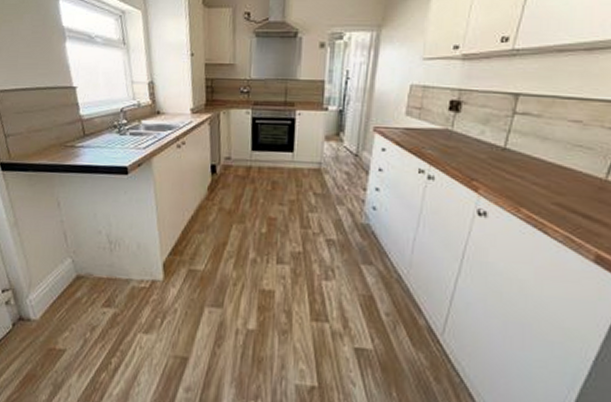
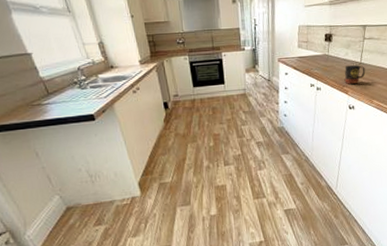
mug: none [474,150,512,178] -> present [344,65,366,84]

